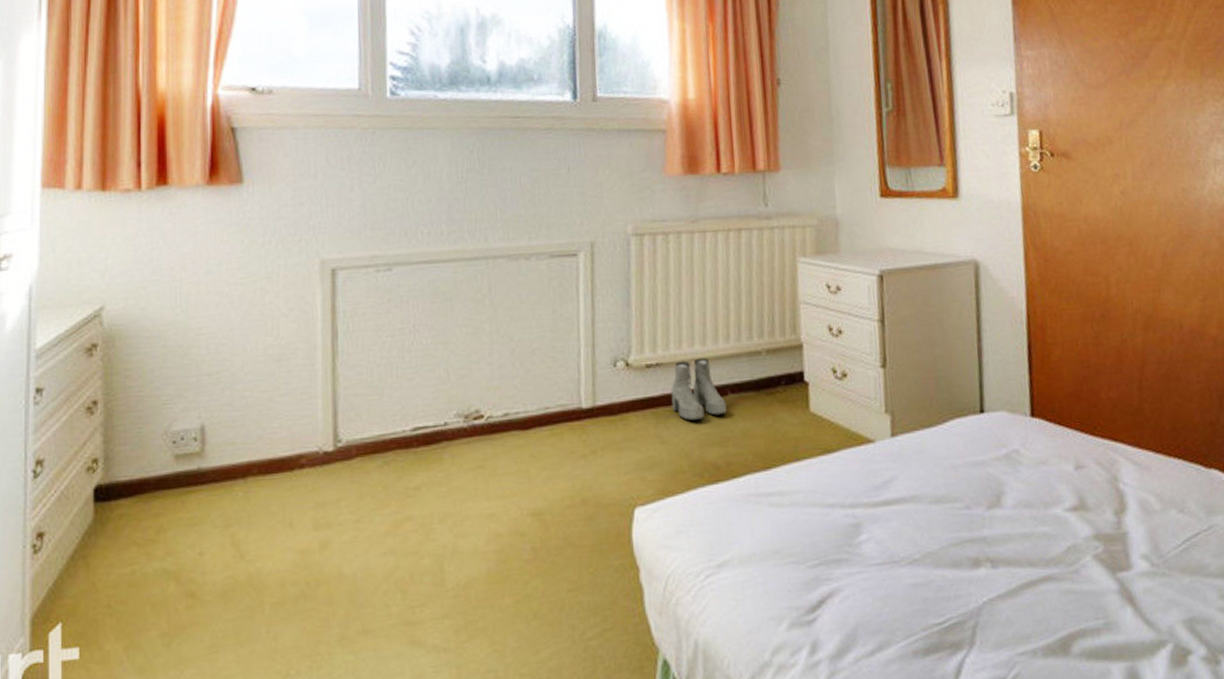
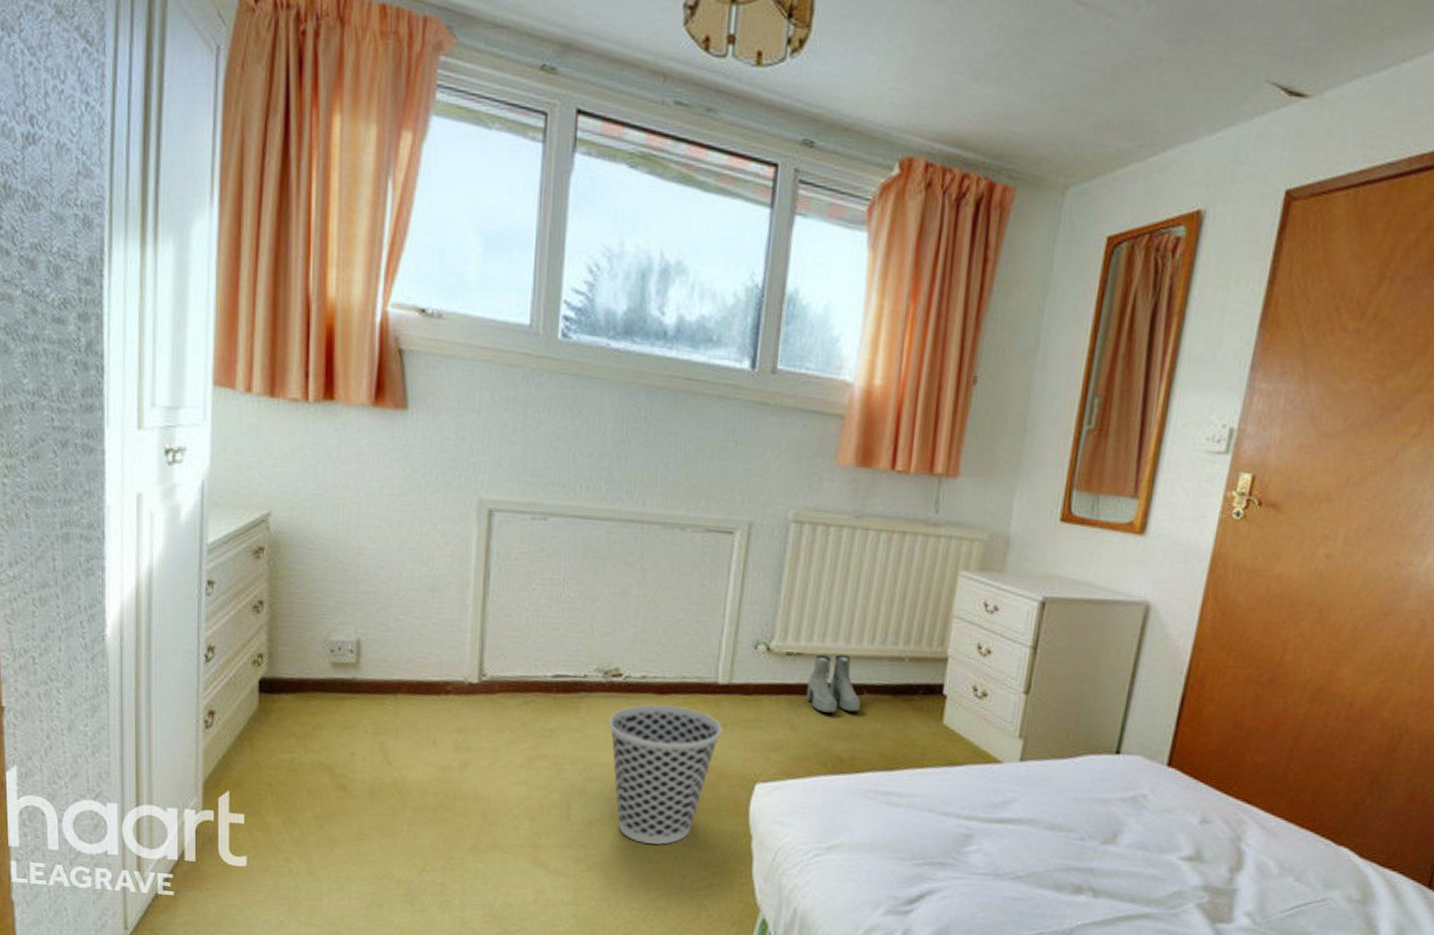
wastebasket: none [474,438,594,597] -> present [608,703,723,846]

